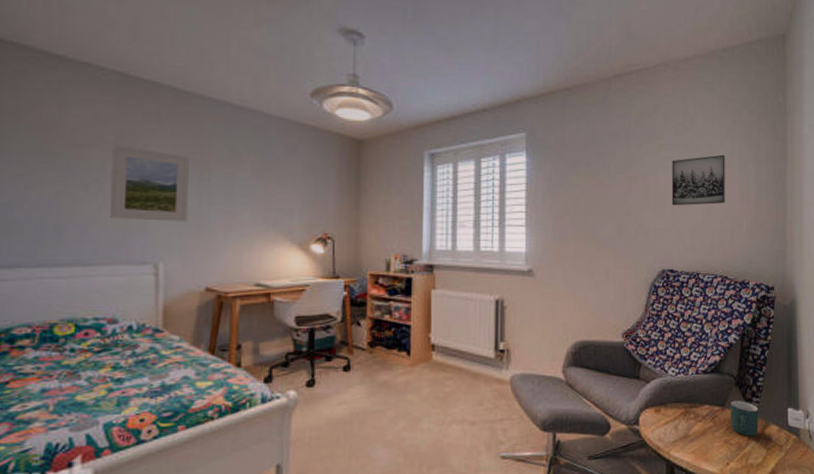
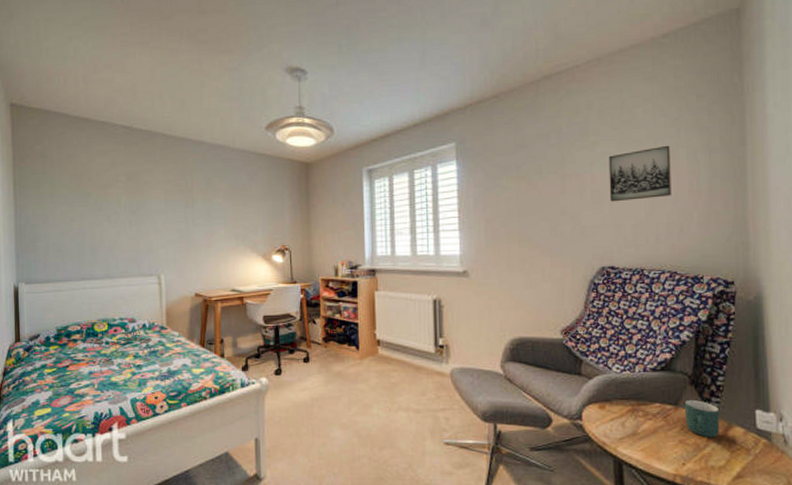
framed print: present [110,145,189,222] -> none [124,183,179,242]

